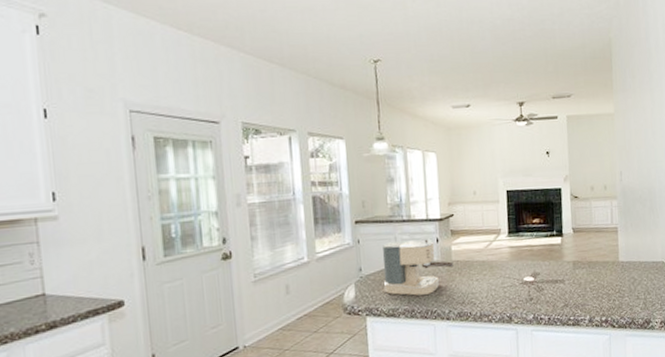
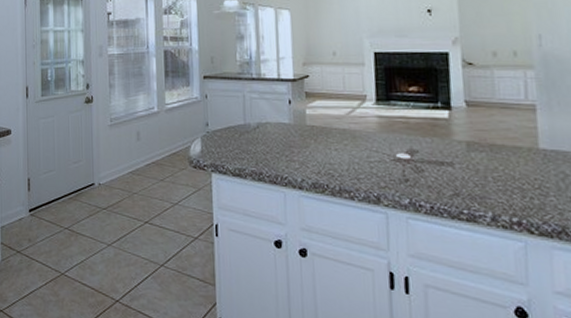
coffee maker: present [383,238,454,296] -> none [230,98,308,158]

